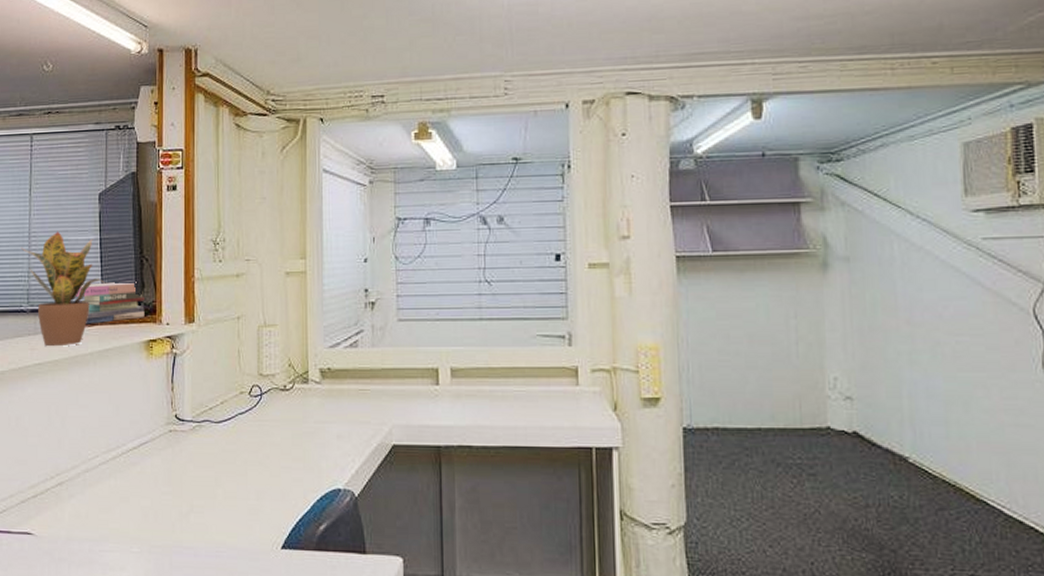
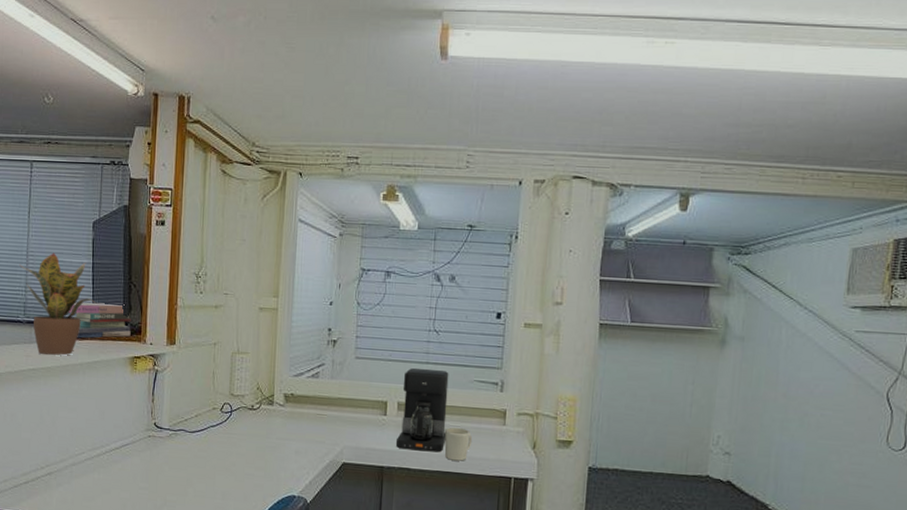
coffee maker: none [453,326,511,424] -> present [396,367,449,453]
mug: none [507,393,542,432] -> present [444,427,473,461]

